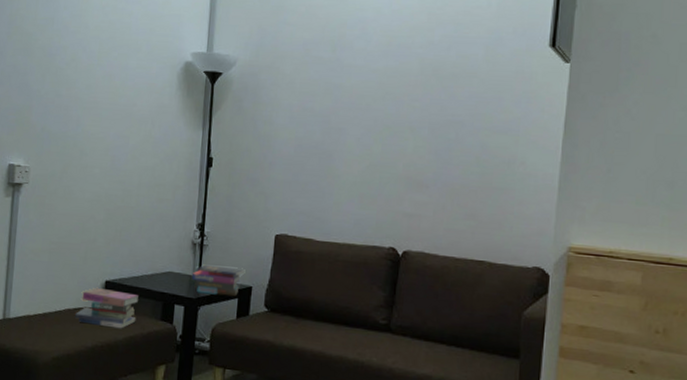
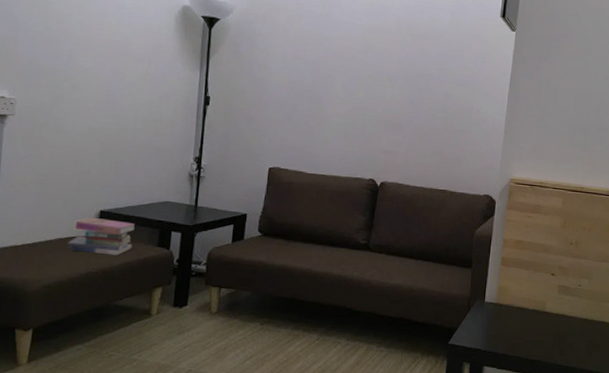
books: present [191,264,244,297] -> none [188,194,240,223]

